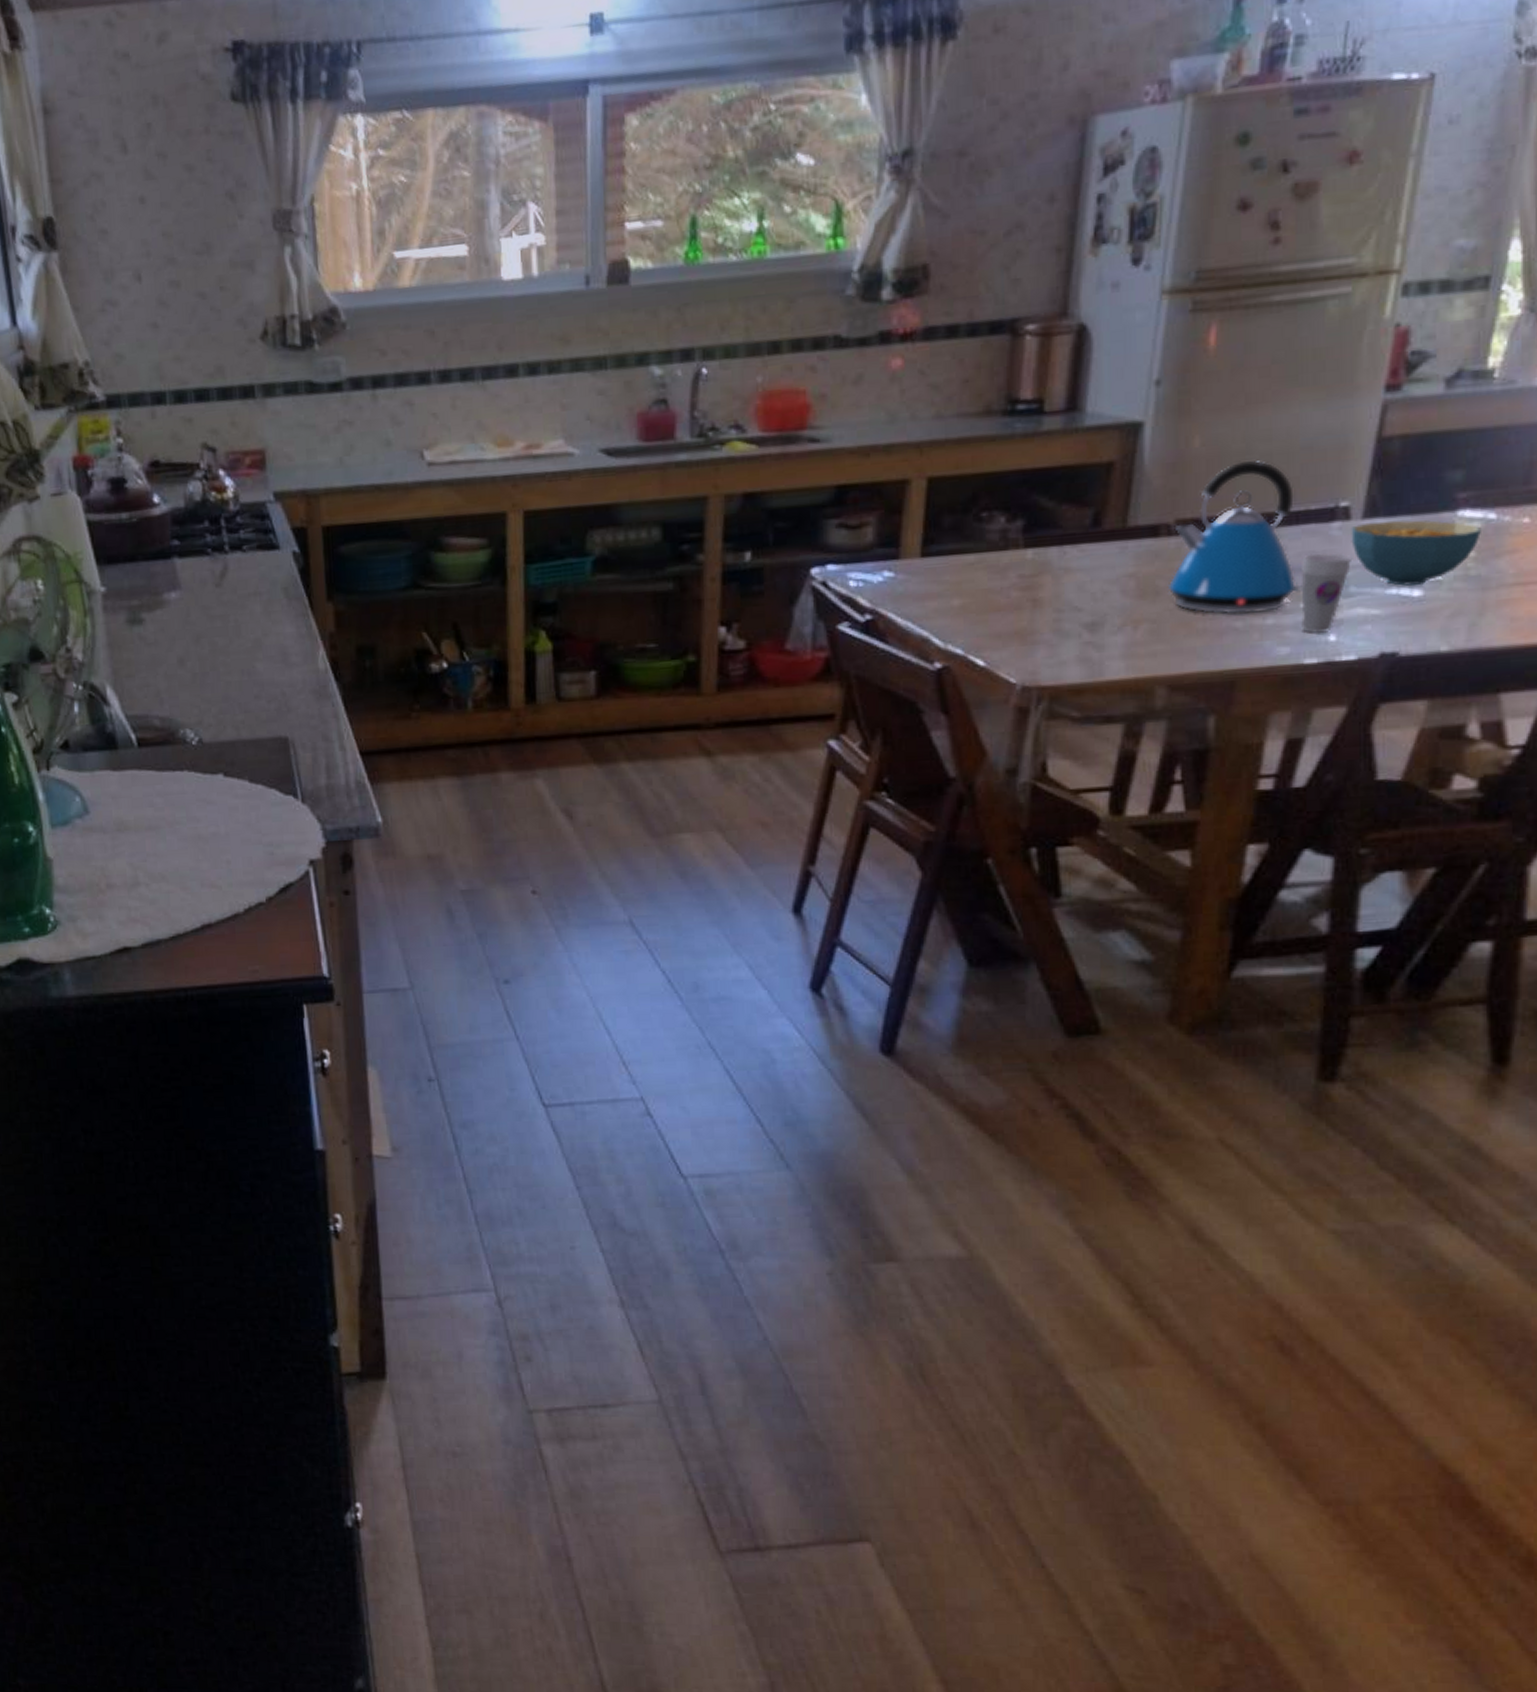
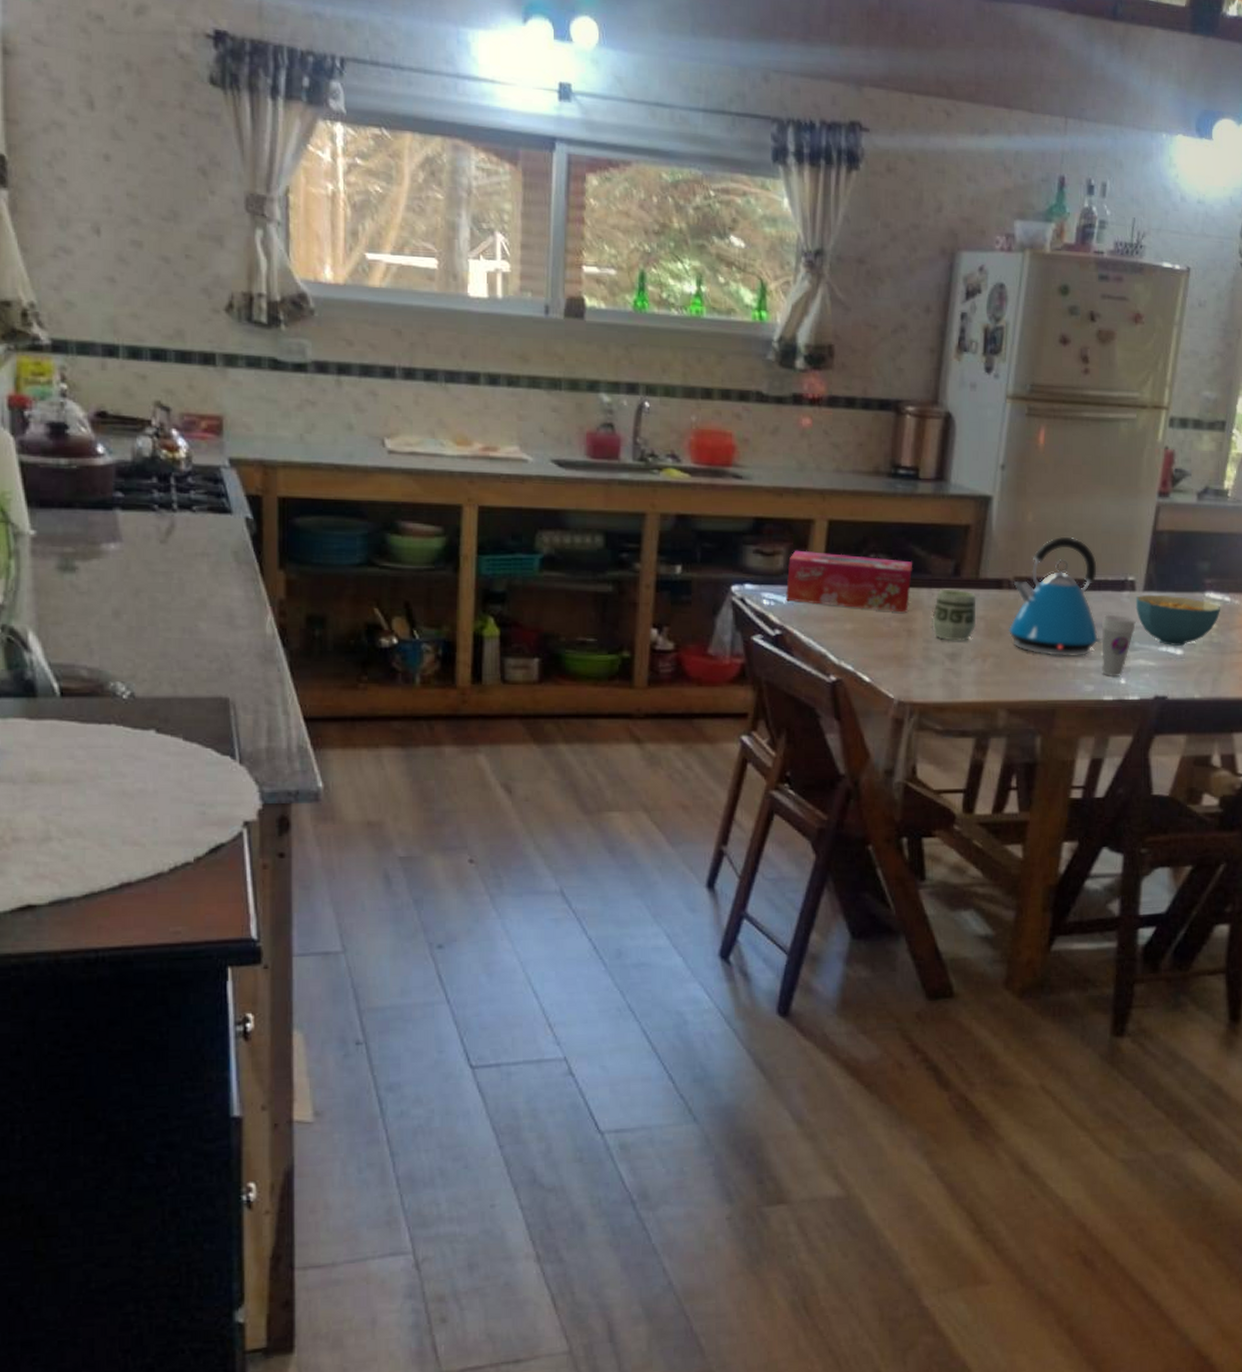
tissue box: none [877,515,1037,581] -> present [786,550,912,613]
cup: none [1064,544,1124,608] -> present [932,590,977,641]

